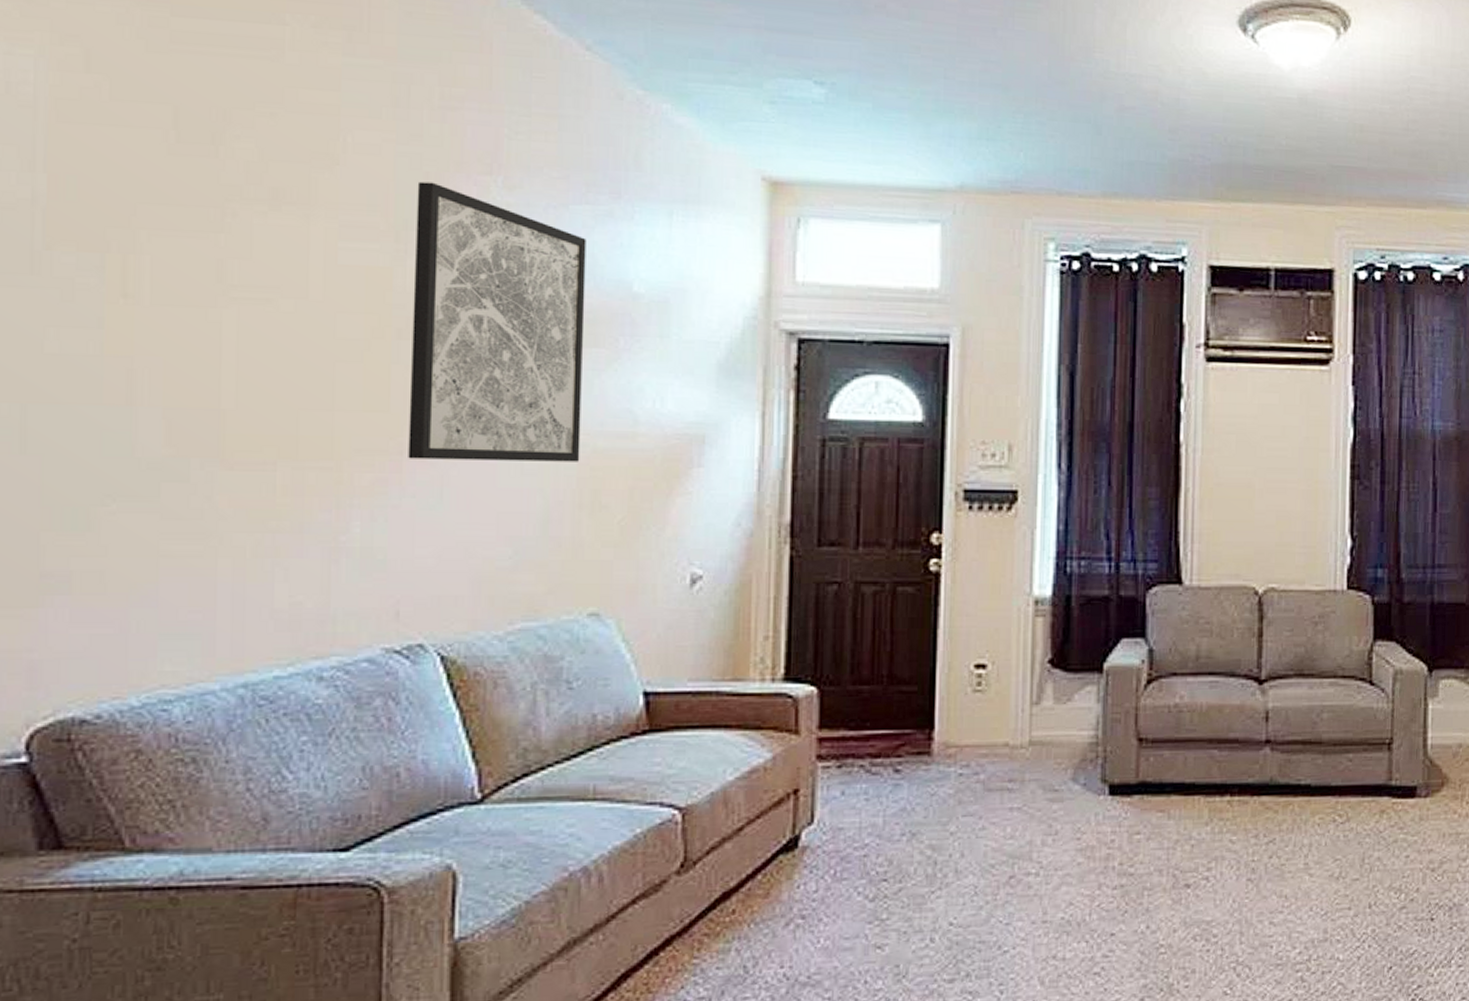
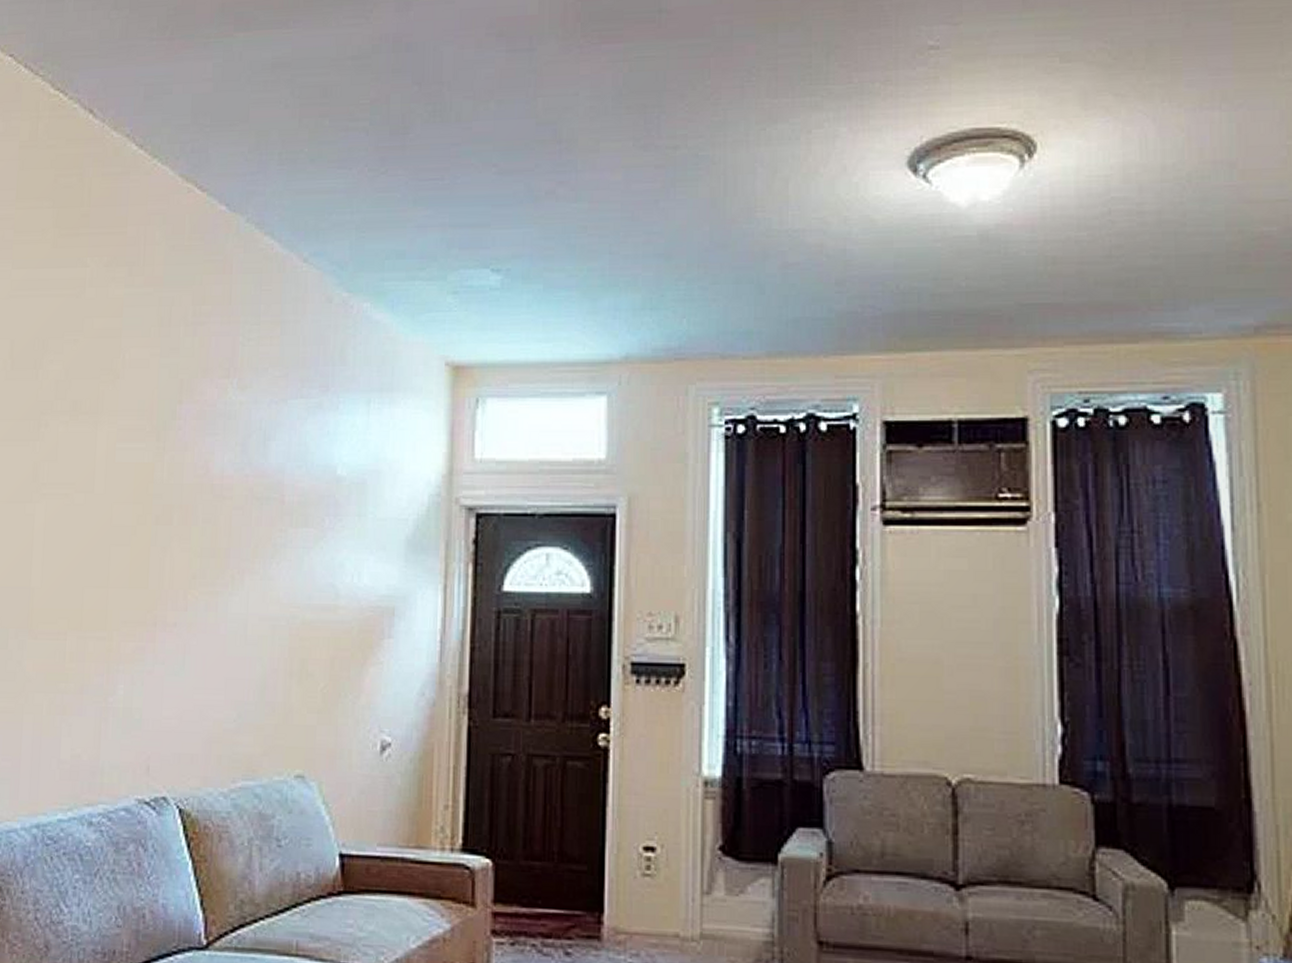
wall art: present [408,181,586,462] -> none [160,388,301,633]

